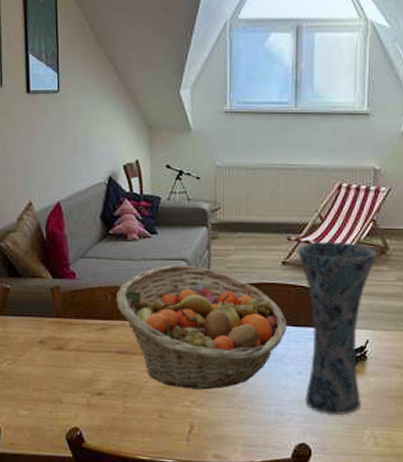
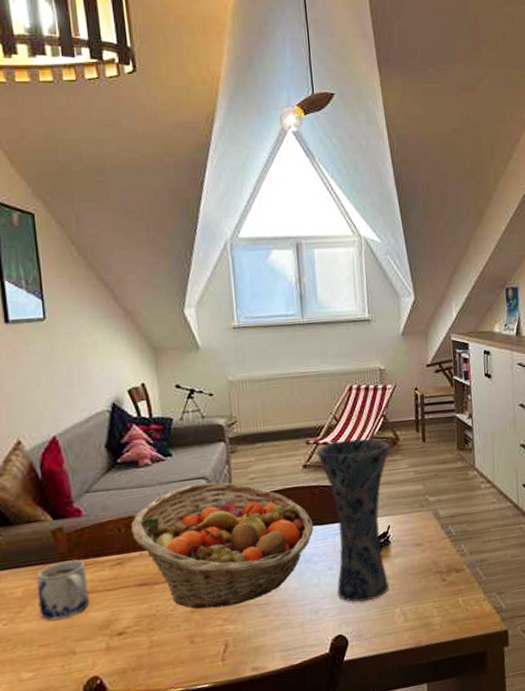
mug: none [35,317,77,369] -> present [37,559,90,621]

